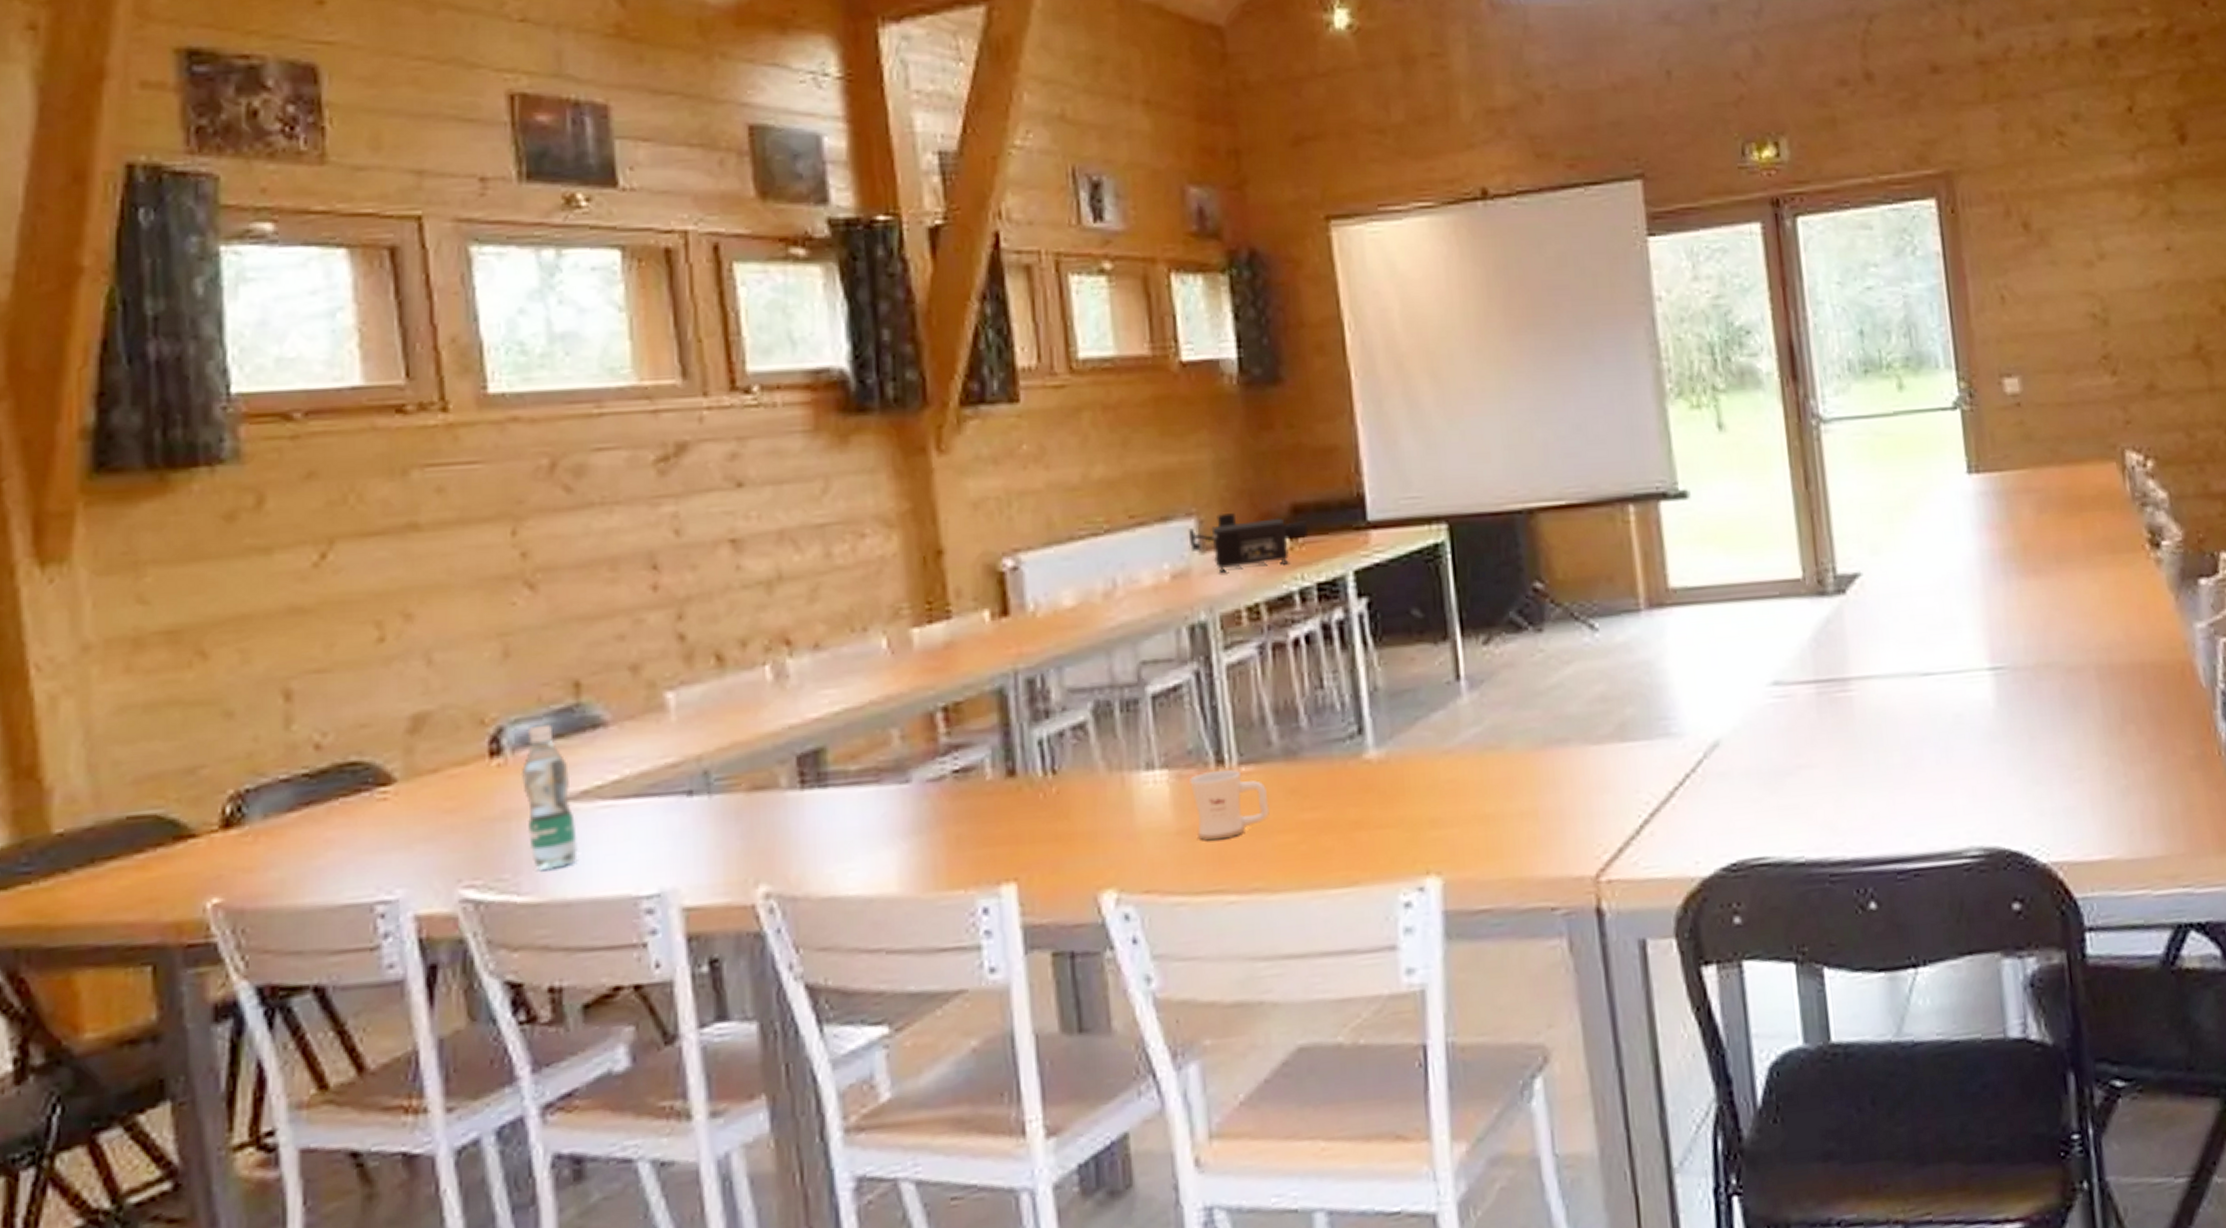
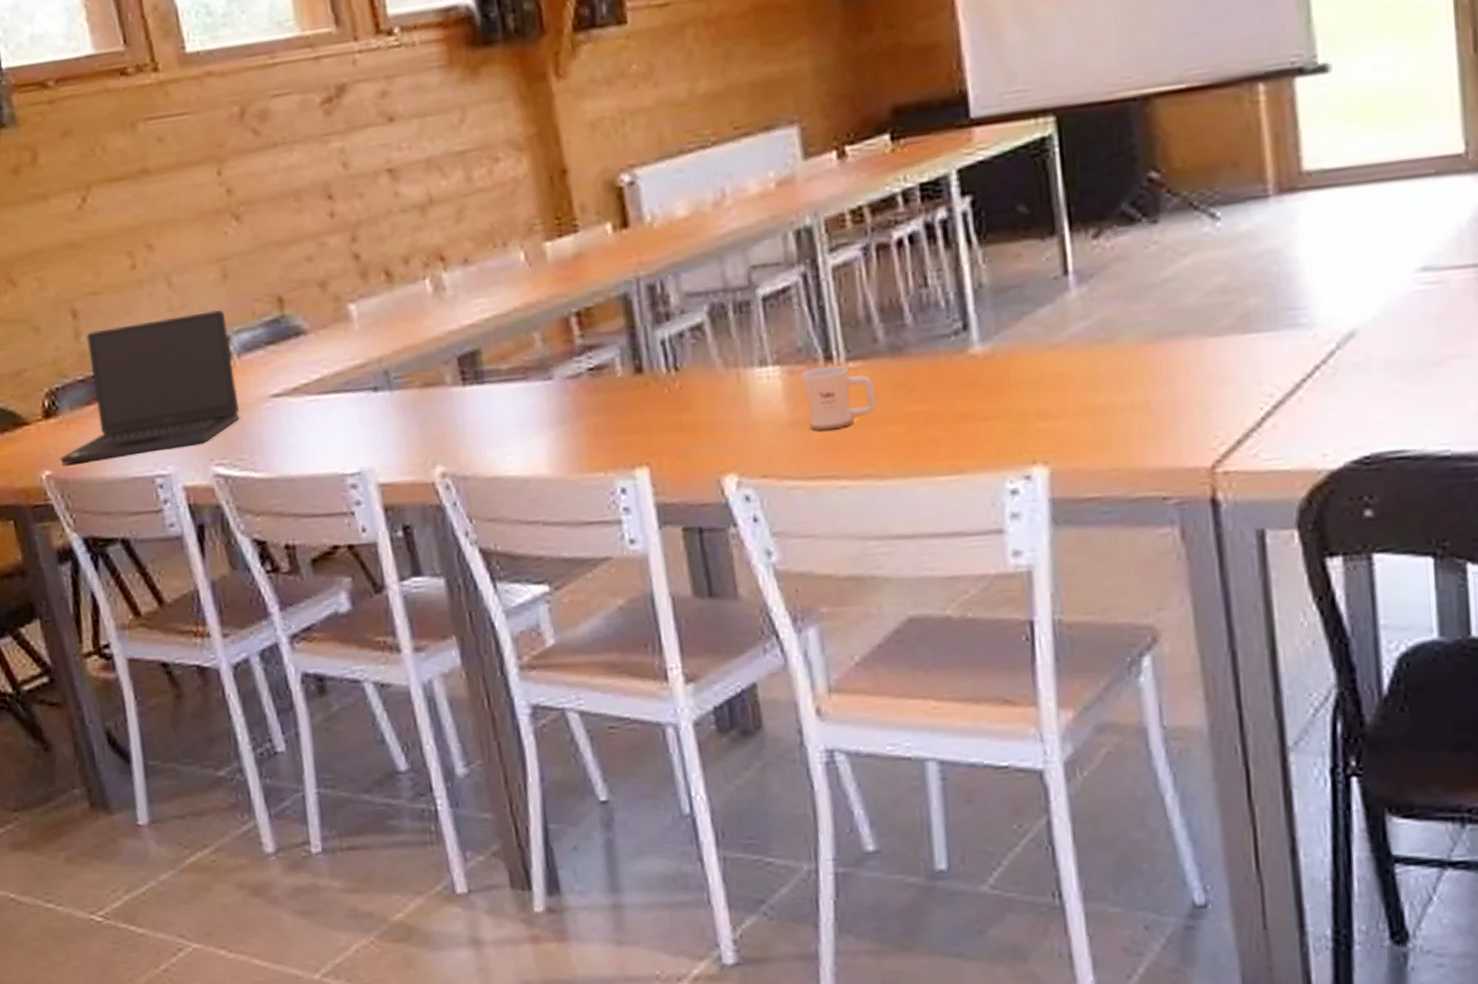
laptop: none [237,693,506,890] -> present [60,309,239,465]
bottle: present [520,724,579,871] -> none [246,333,296,453]
projector: present [1187,512,1309,573] -> none [790,118,911,178]

